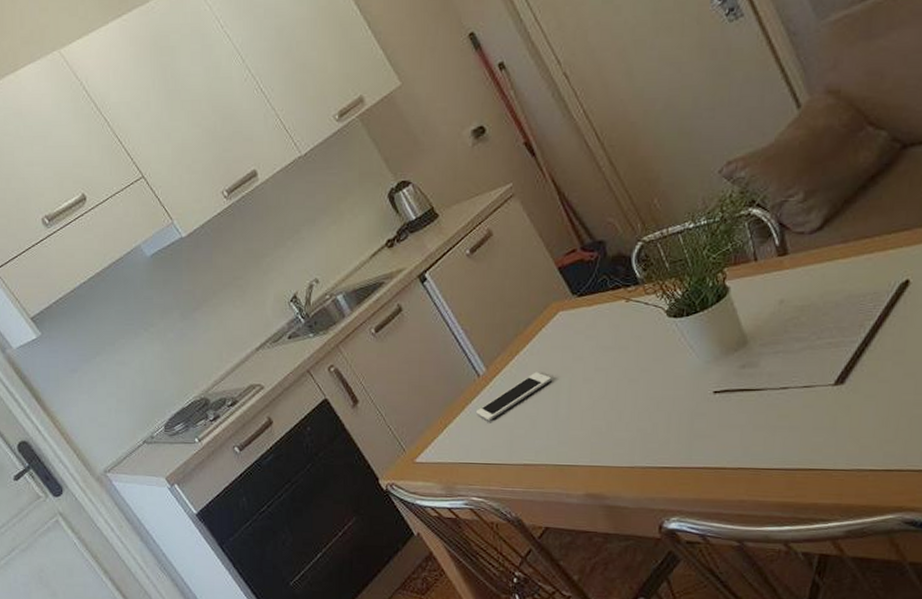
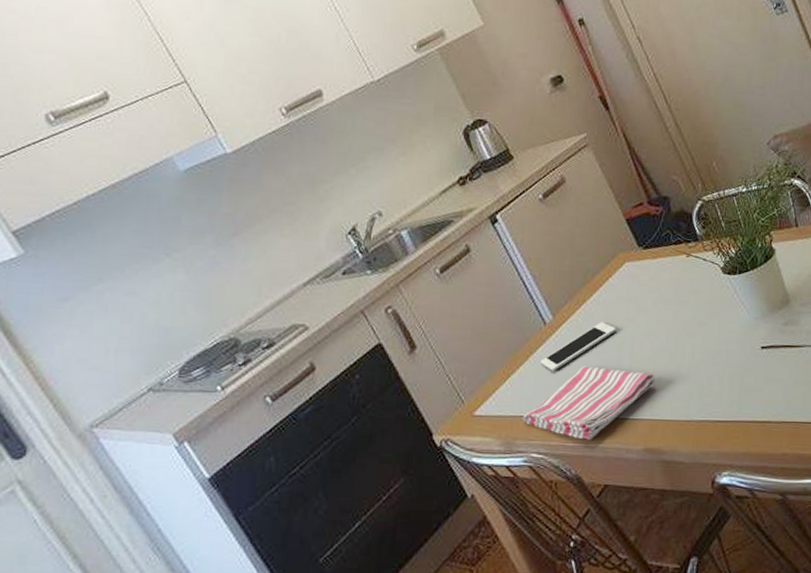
dish towel: none [461,414,594,485] -> present [522,364,655,440]

